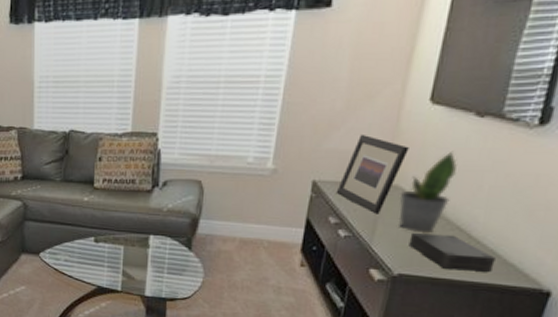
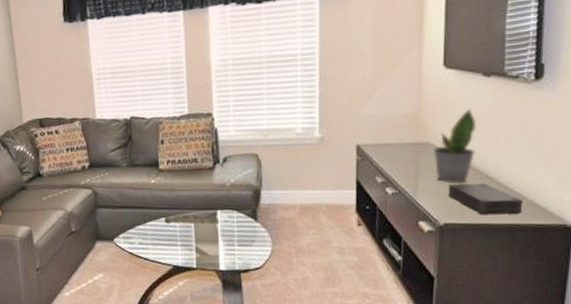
picture frame: present [336,134,409,215] -> none [378,99,434,171]

